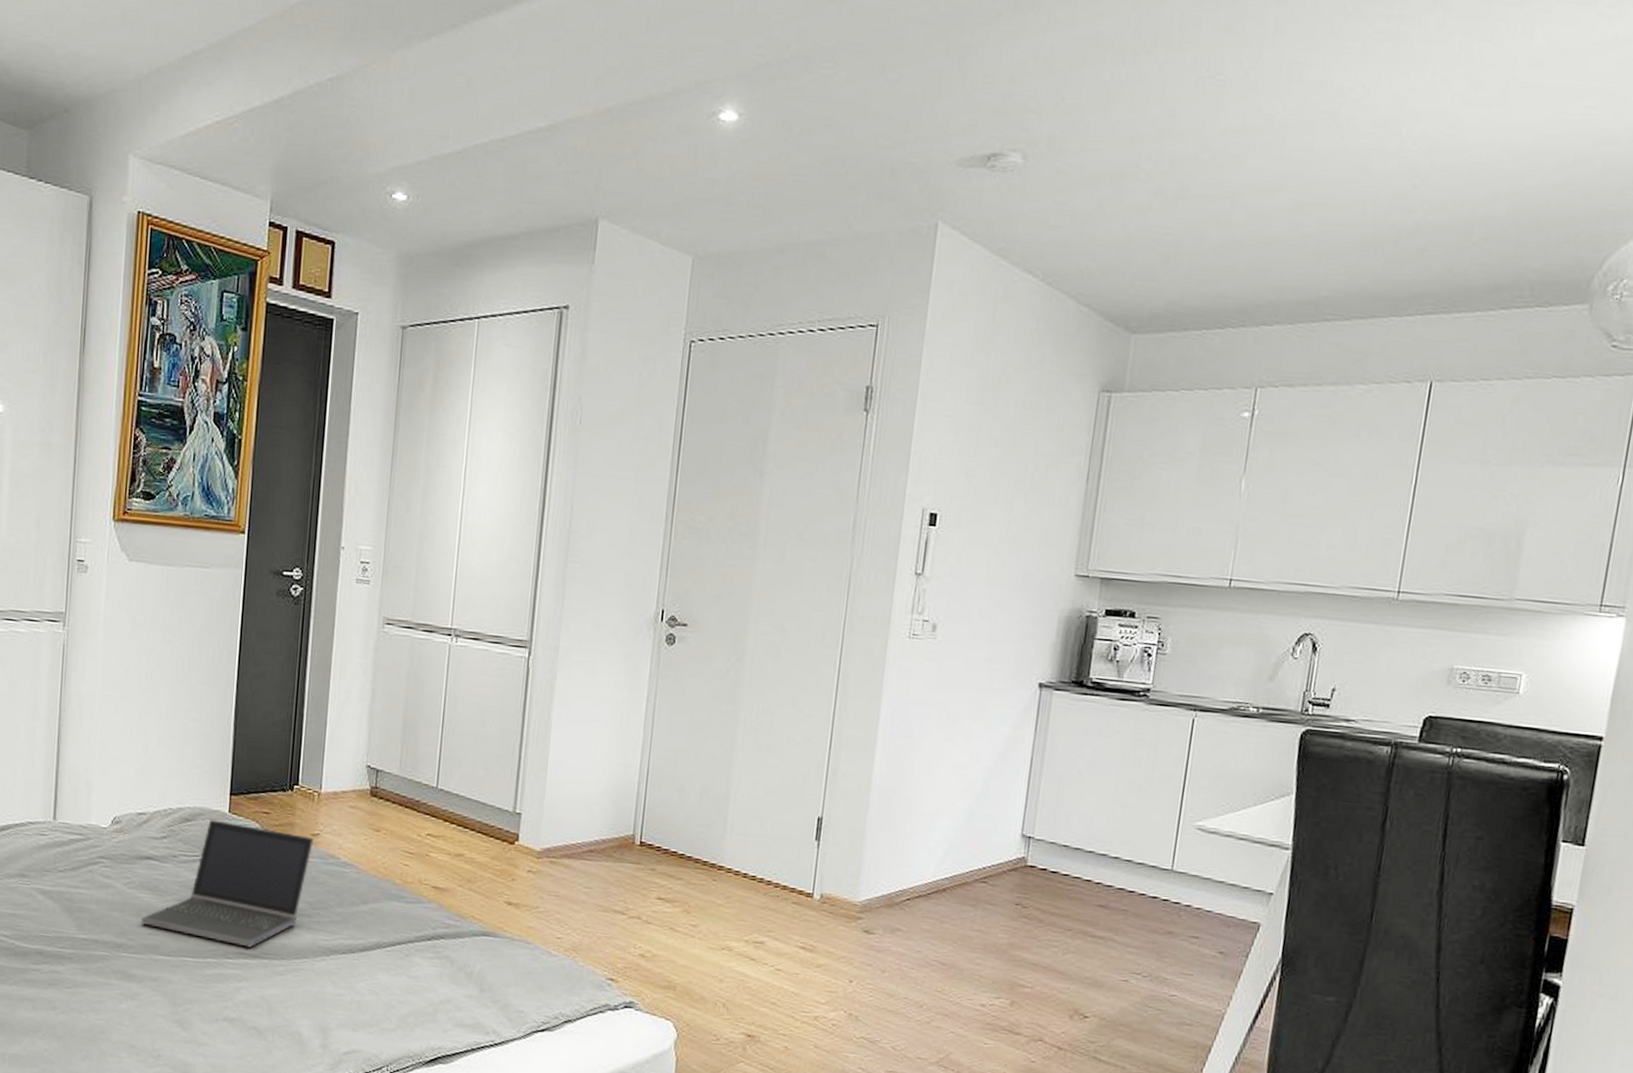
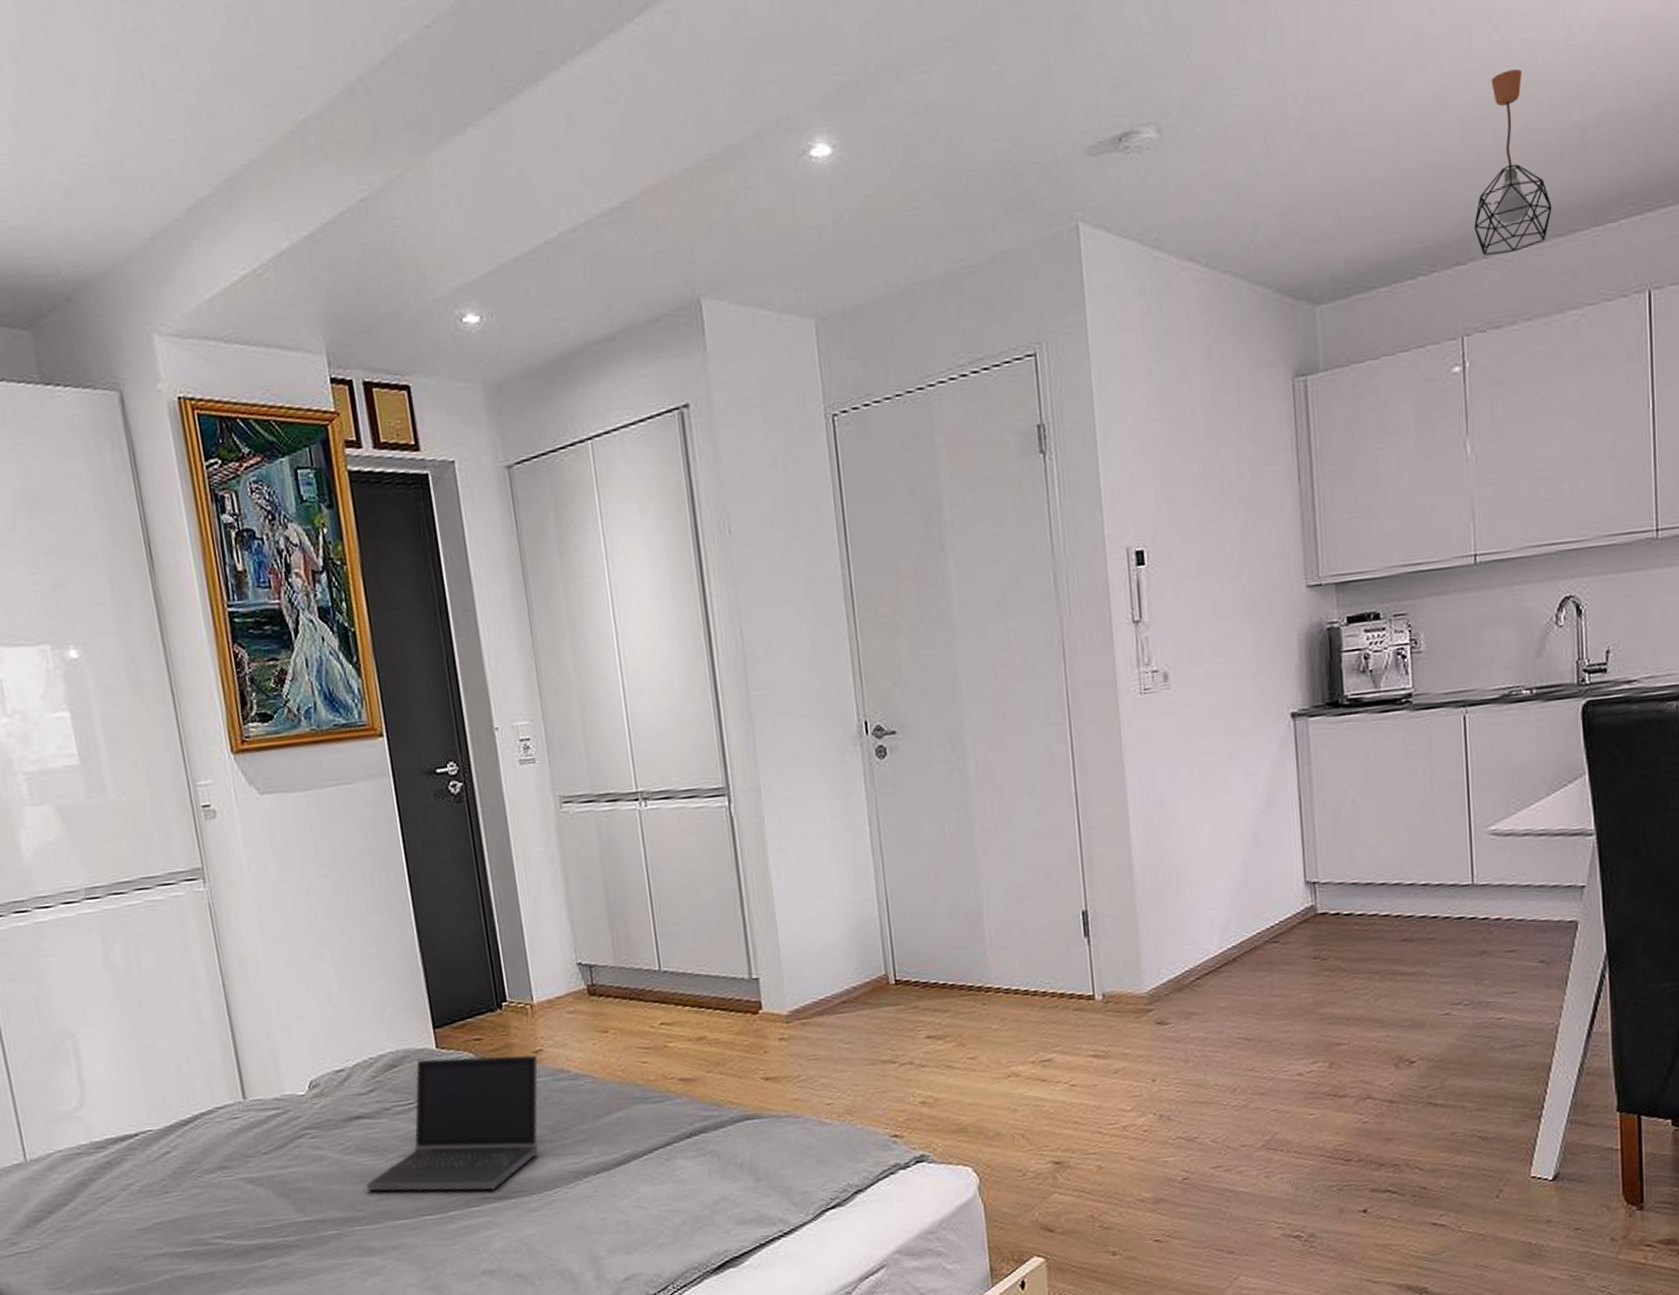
pendant light: none [1285,167,1358,324] -> present [1474,69,1552,256]

